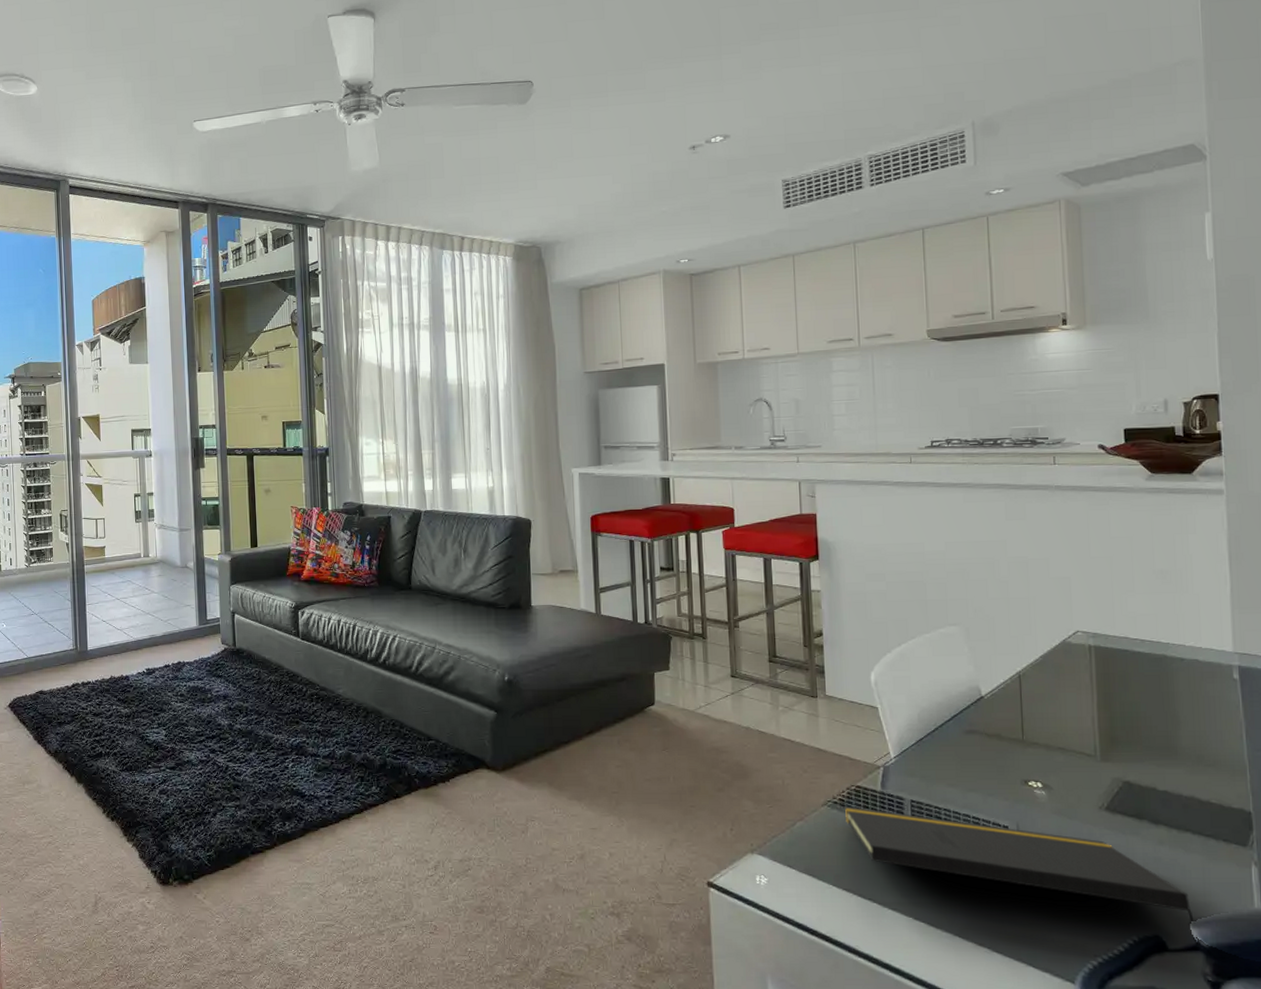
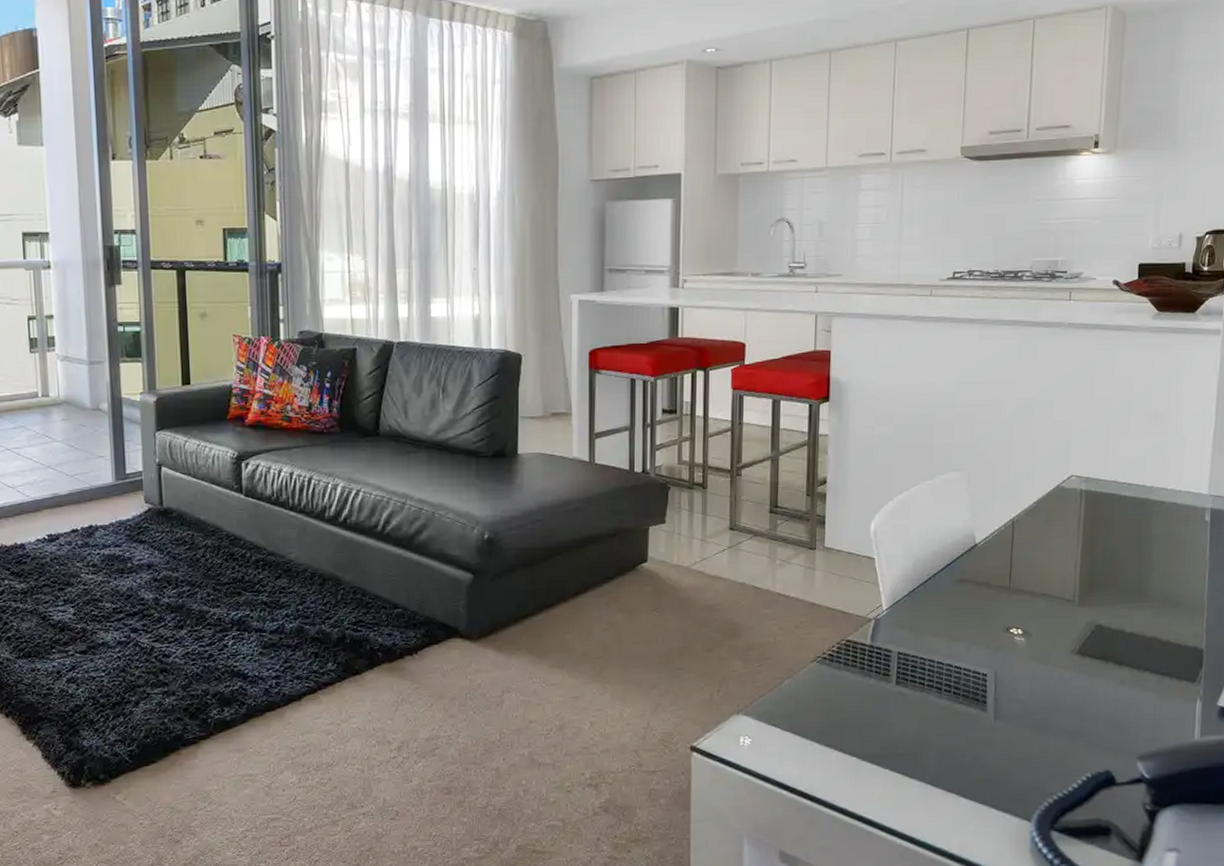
notepad: present [844,806,1200,946] -> none [832,661,1144,778]

